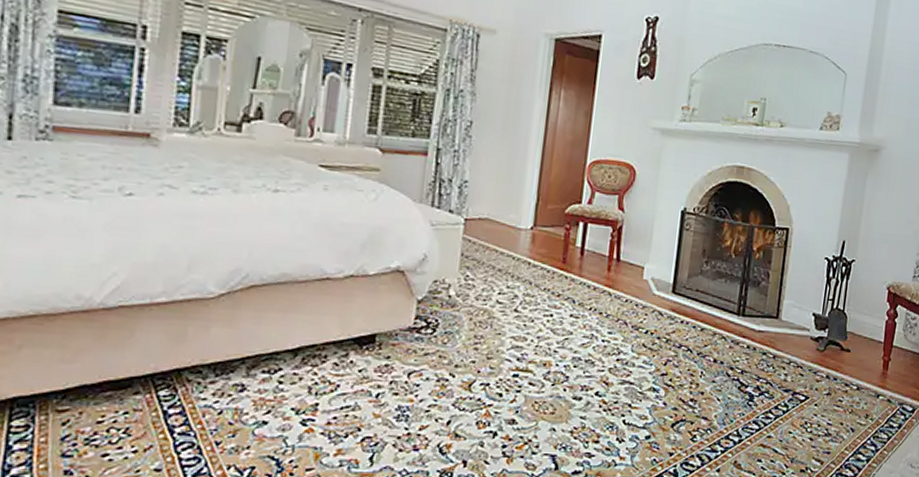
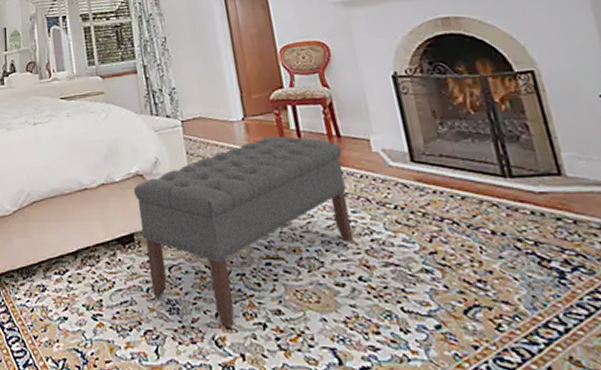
bench: none [382,250,617,436] -> present [133,136,354,329]

